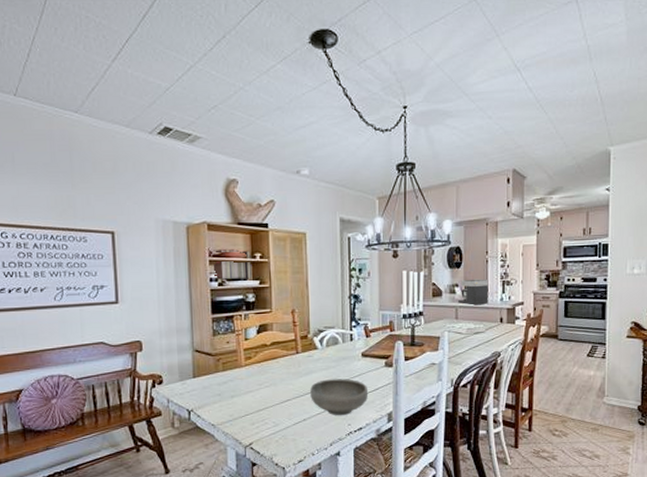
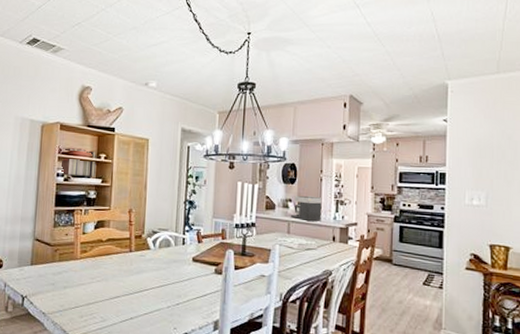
bowl: present [310,379,369,416] -> none [139,280,197,319]

